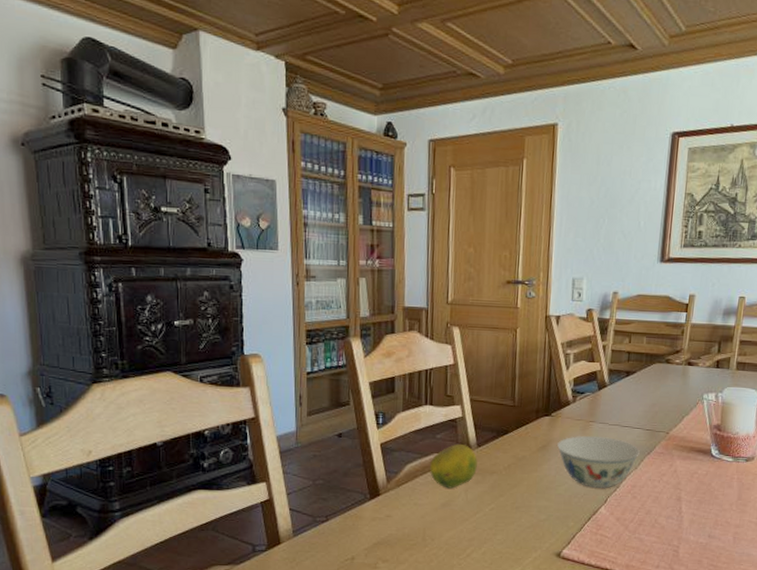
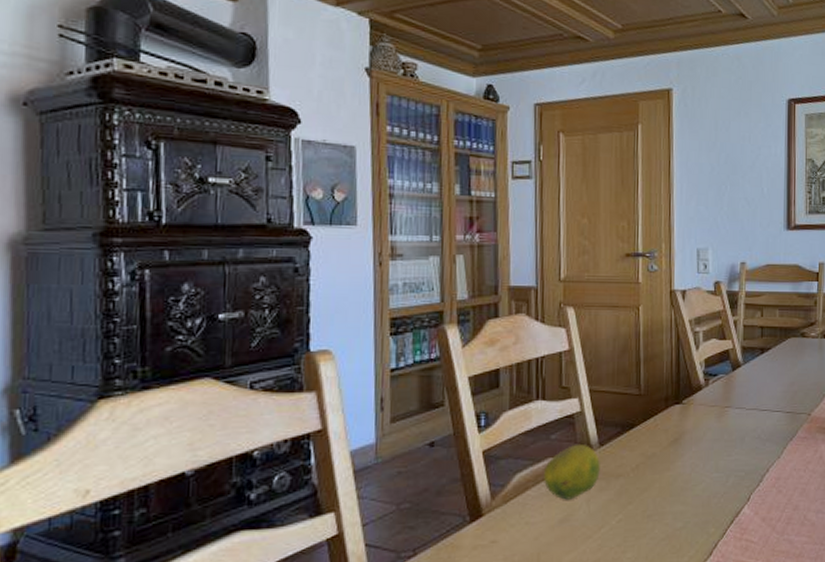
bowl: present [557,435,640,488] -> none [691,423,781,484]

